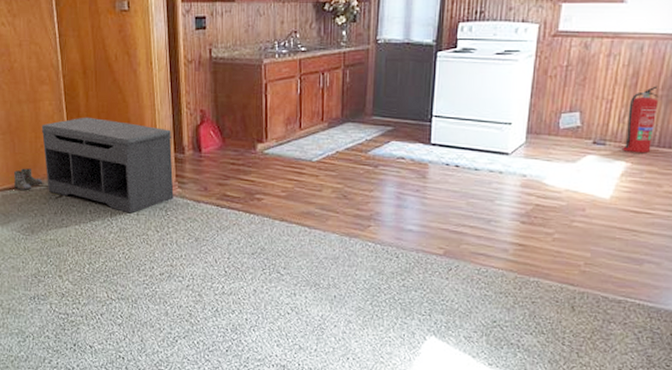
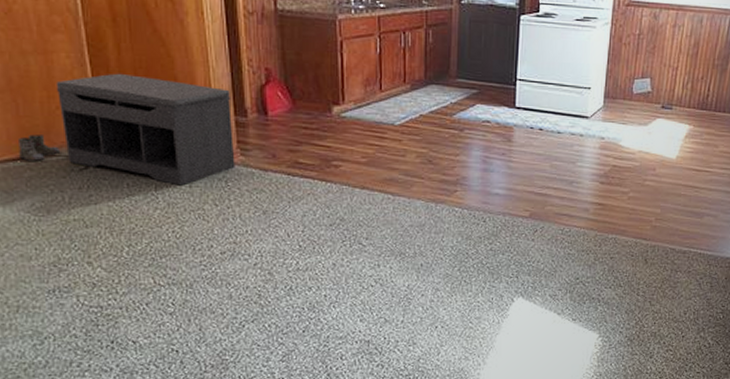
fire extinguisher: present [623,86,659,154] -> none [686,55,715,117]

